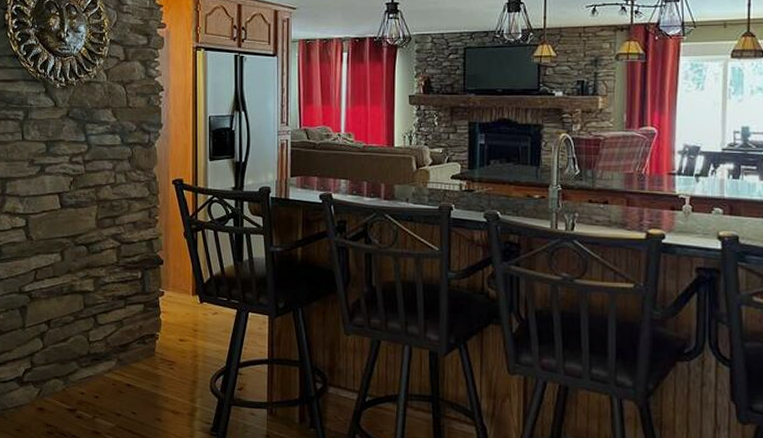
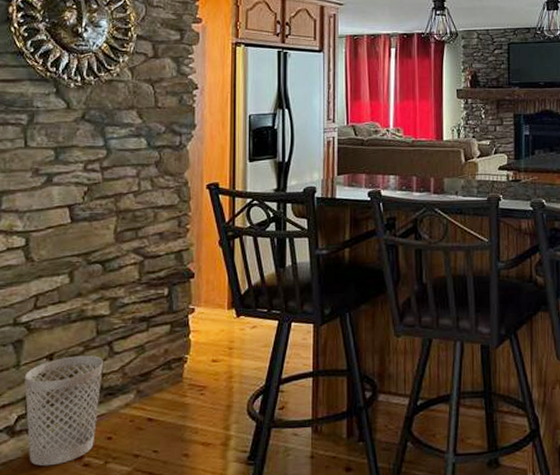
wastebasket: none [29,324,90,414] -> present [25,355,103,466]

